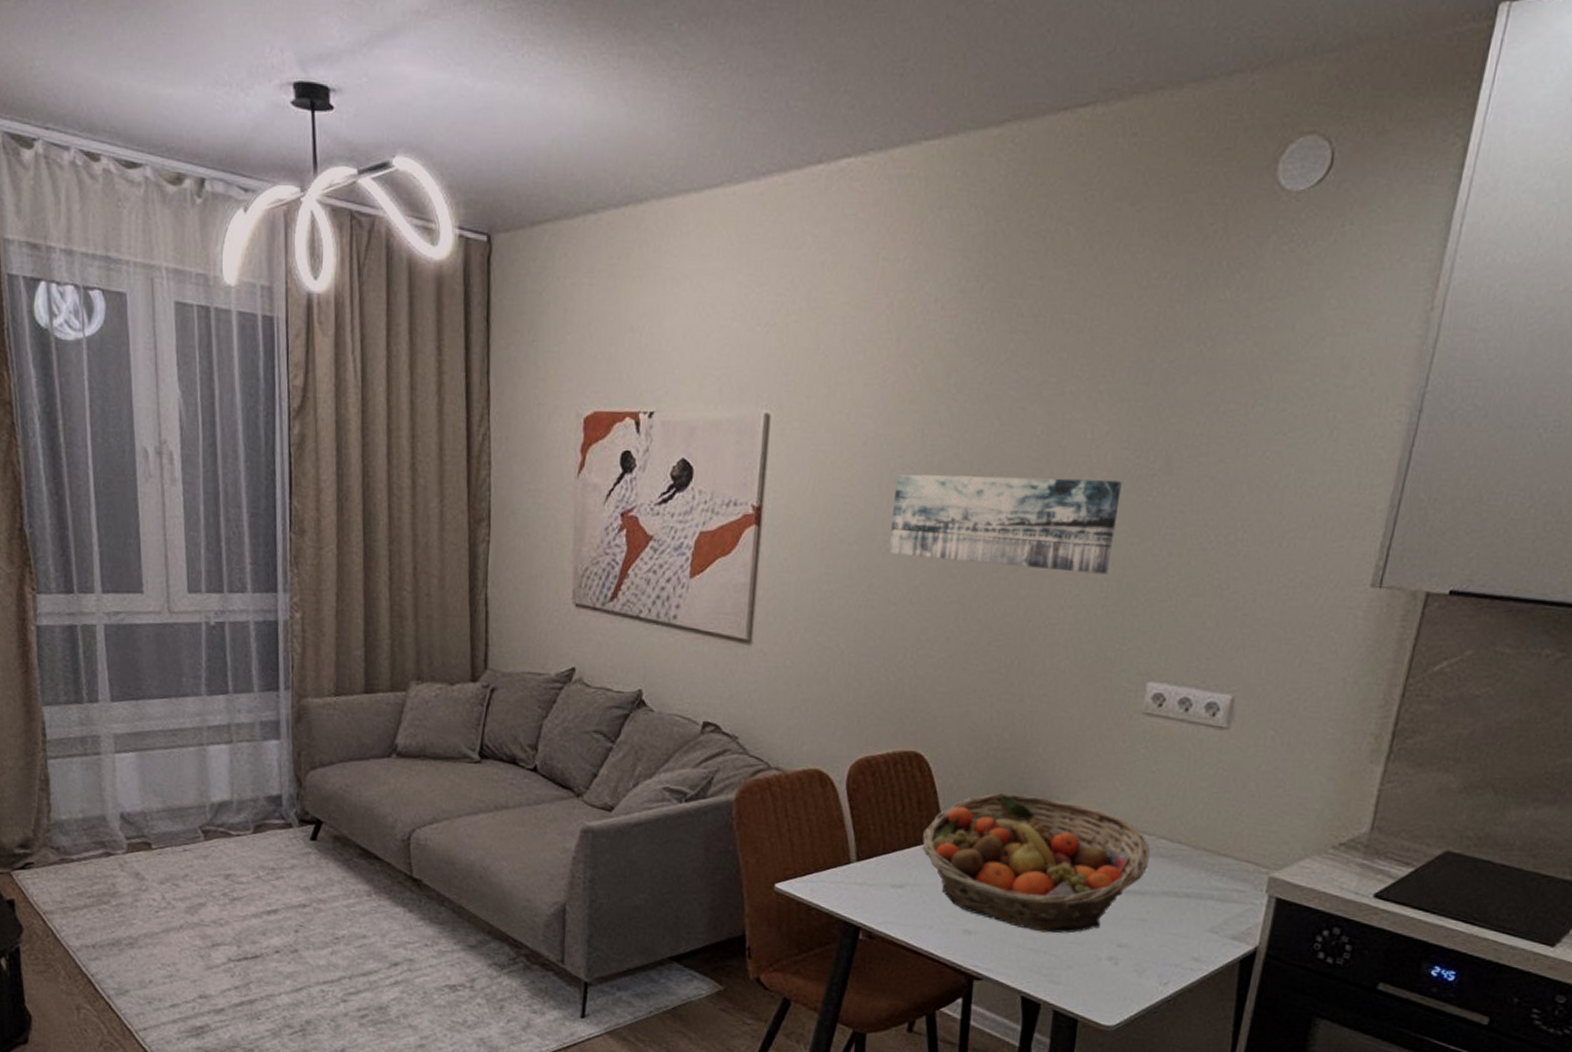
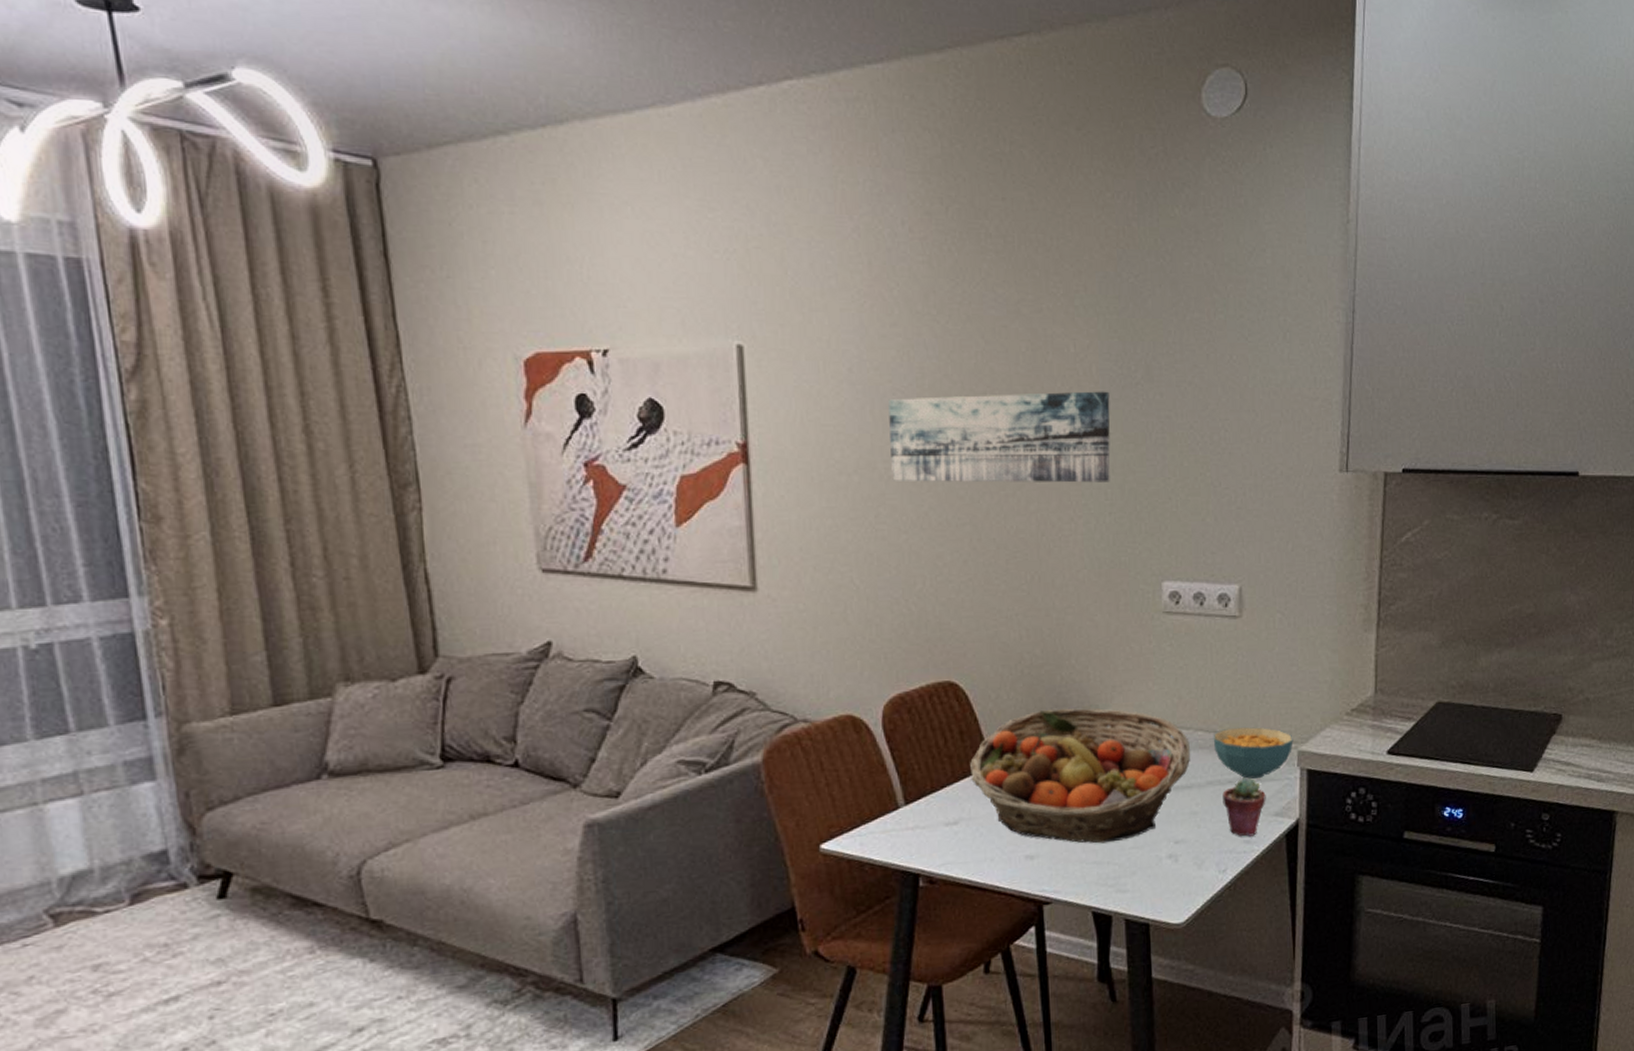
cereal bowl: none [1175,841,1266,898] -> present [1213,727,1293,779]
potted succulent: none [1175,894,1225,955] -> present [1222,777,1266,837]

